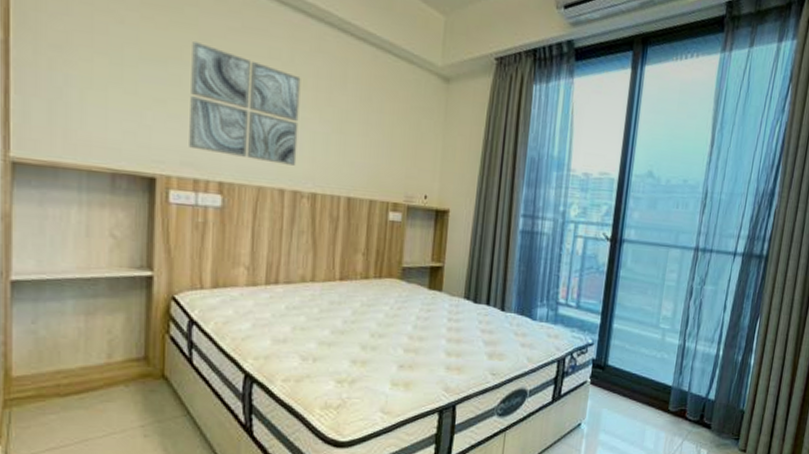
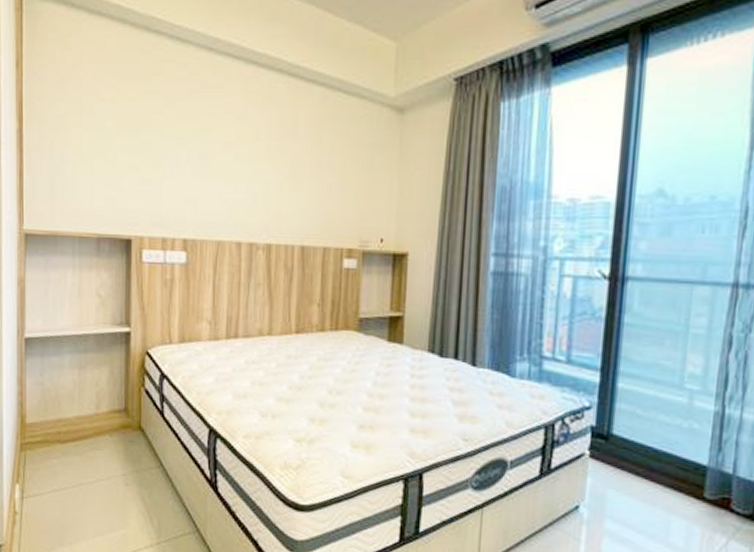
wall art: present [189,42,301,166] -> none [158,108,254,217]

